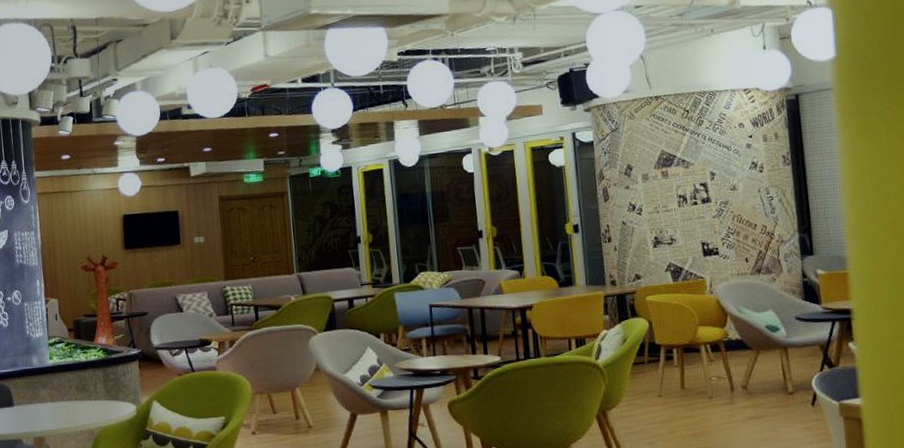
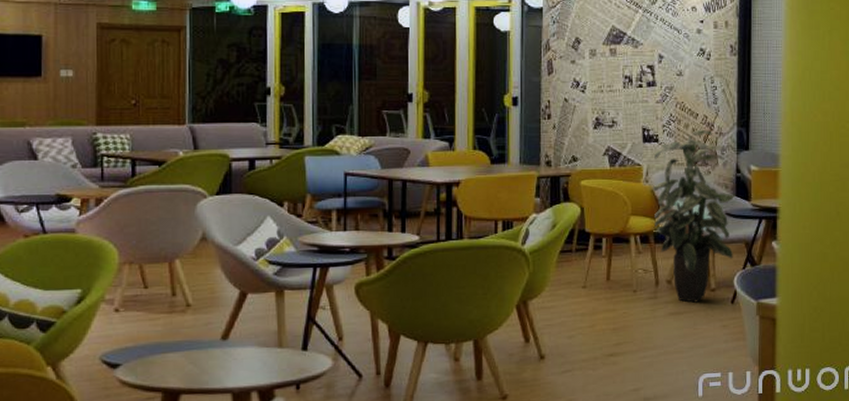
indoor plant: none [716,239,809,407] -> present [653,130,737,303]

